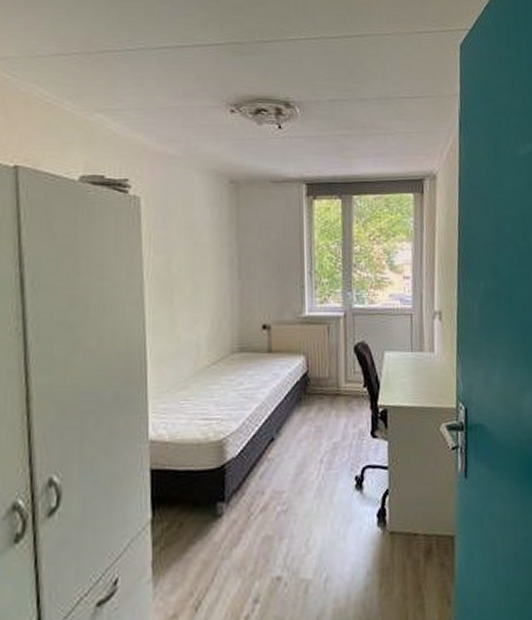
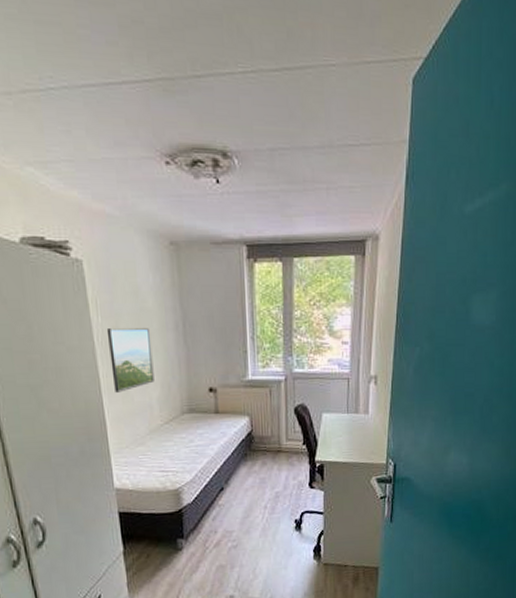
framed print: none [157,263,204,331] -> present [106,328,154,393]

